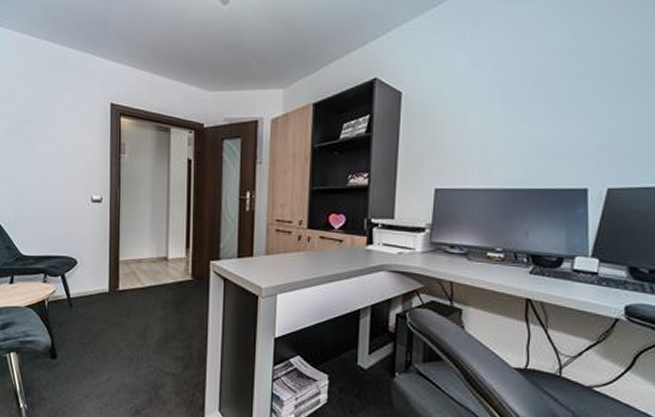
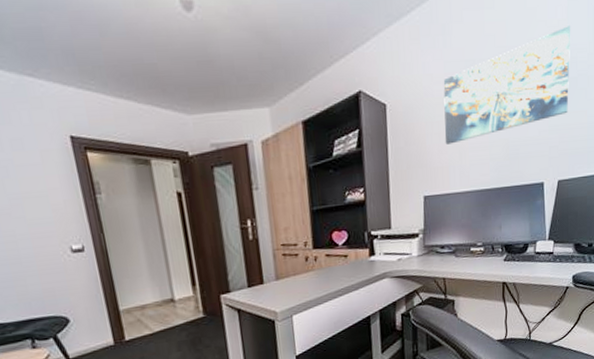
wall art: none [464,20,631,137] -> present [443,26,571,145]

